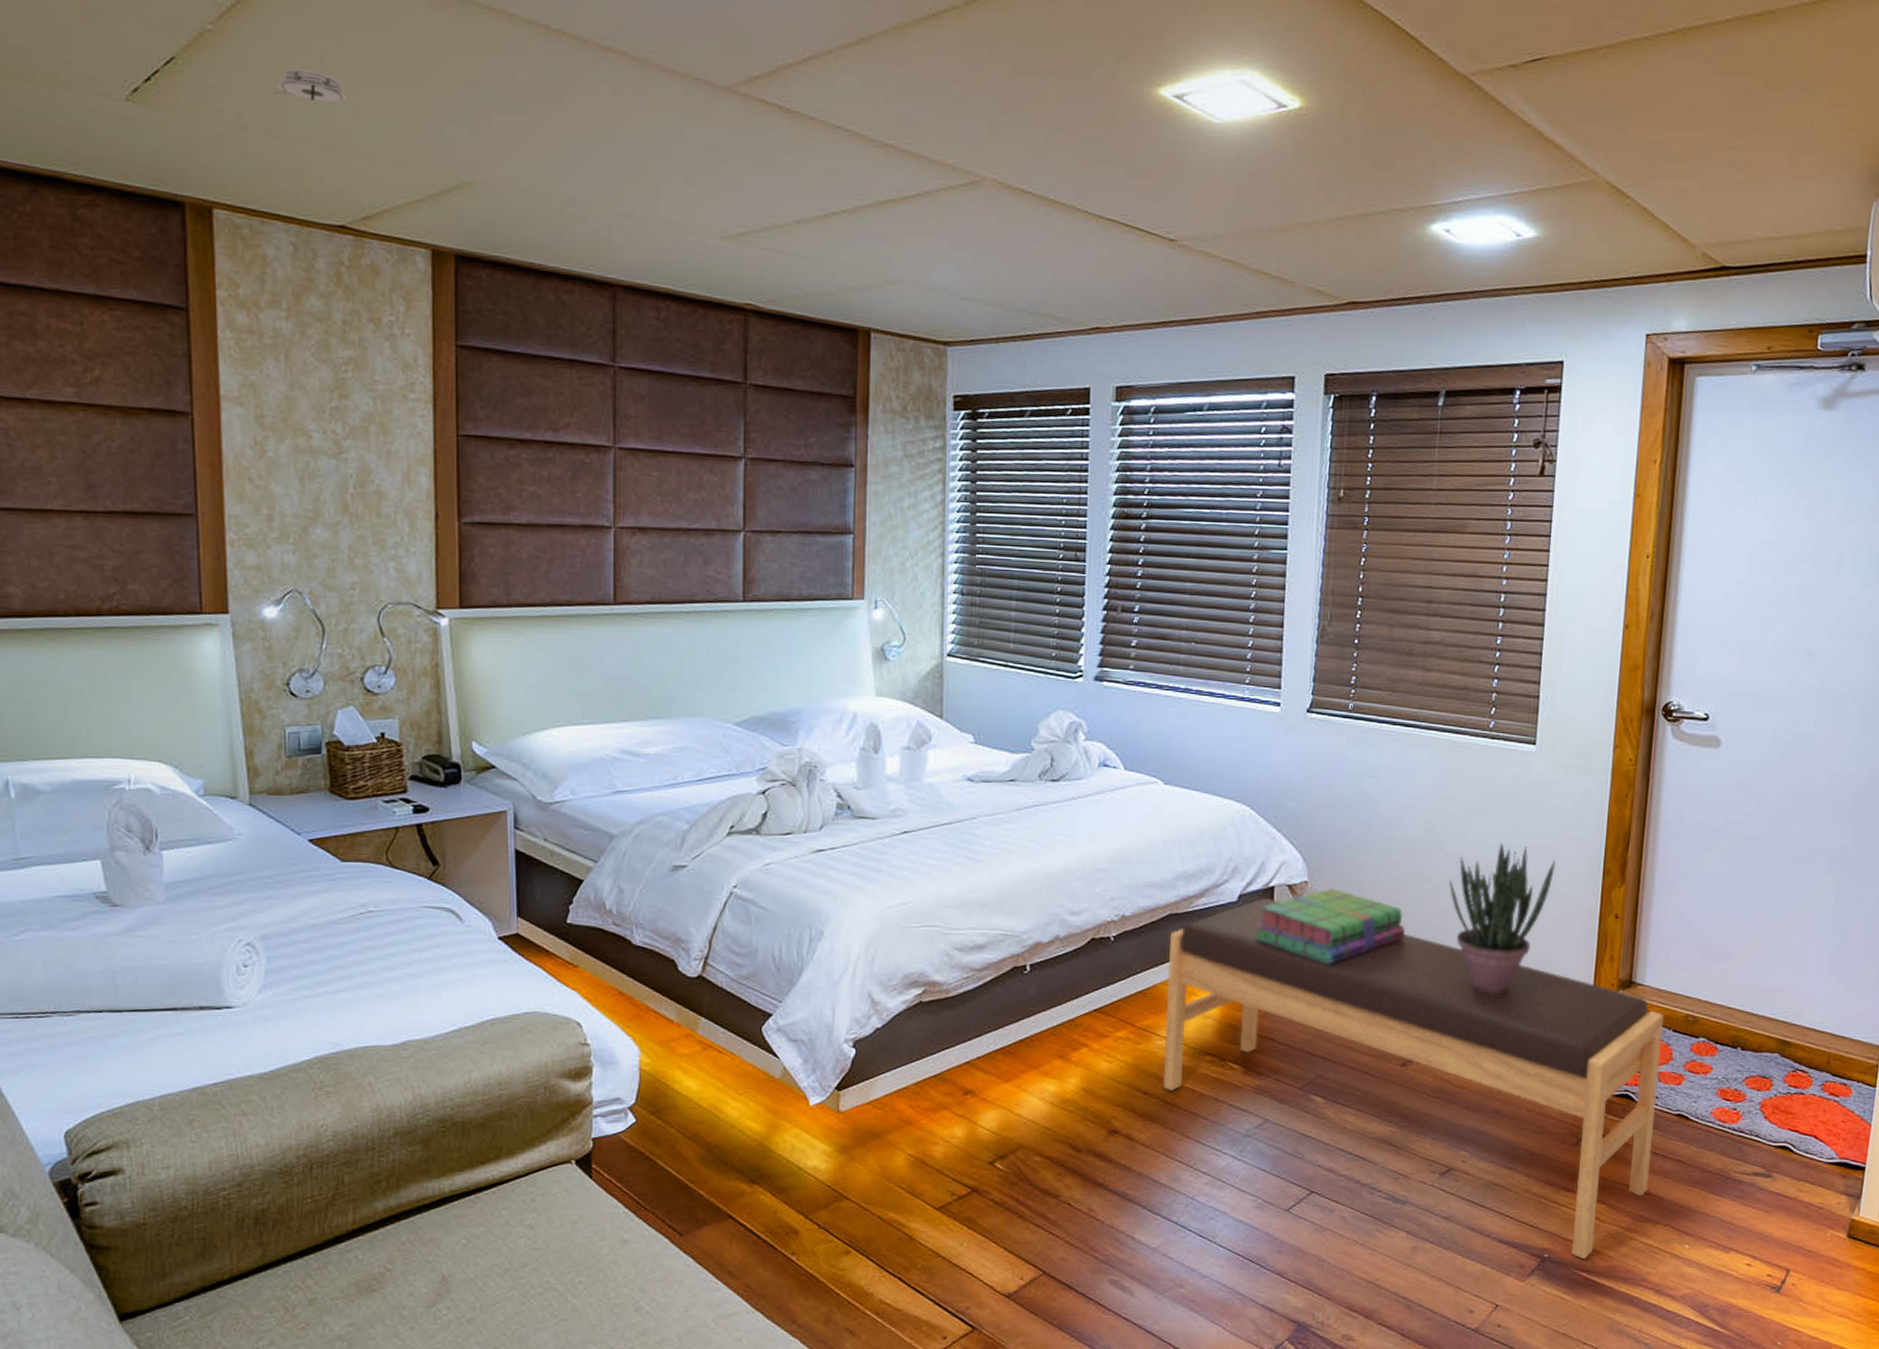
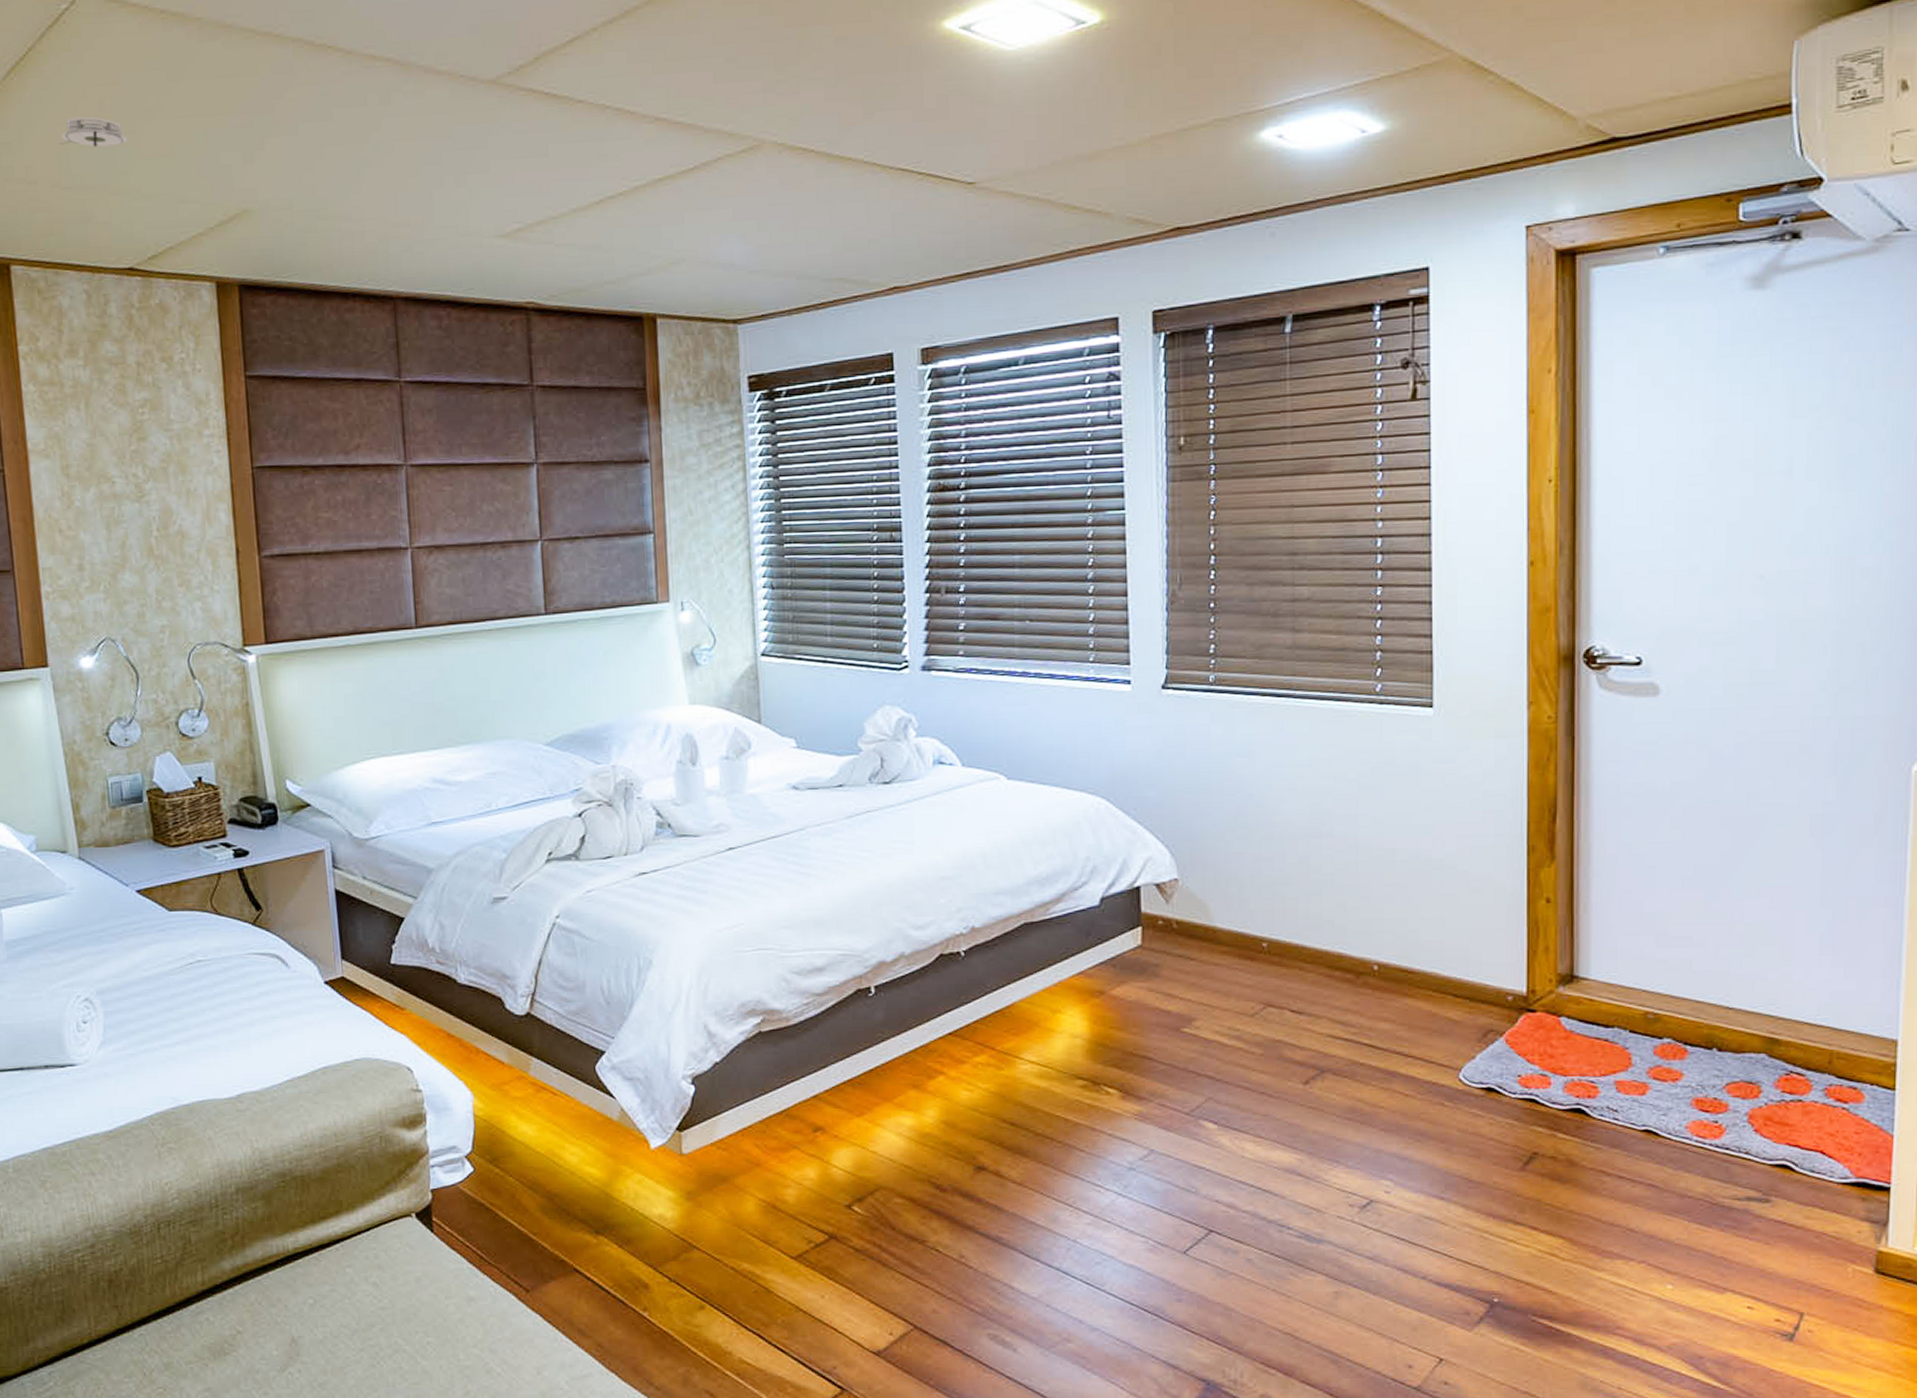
bench: present [1162,898,1665,1260] -> none [1027,899,1618,1304]
stack of books: present [1254,888,1406,964] -> none [1121,885,1297,971]
potted plant: present [1448,843,1556,994] -> none [1342,823,1469,998]

